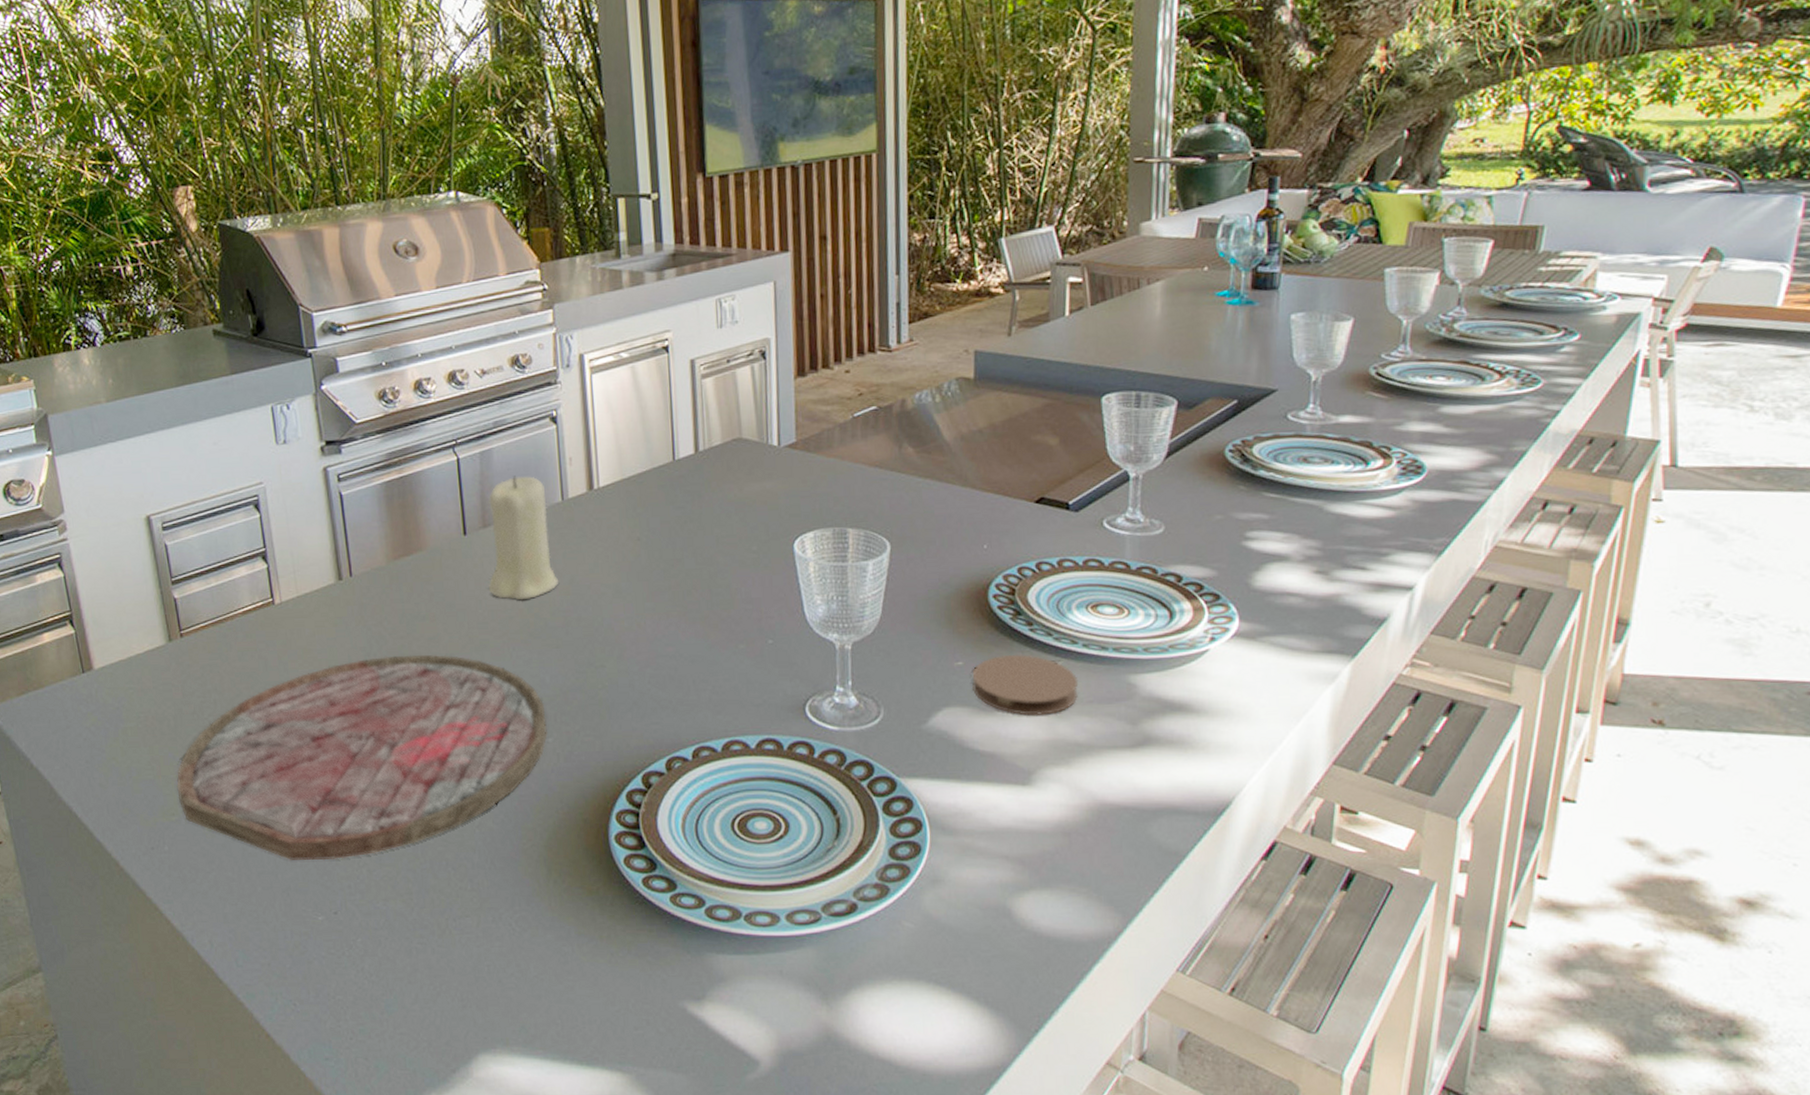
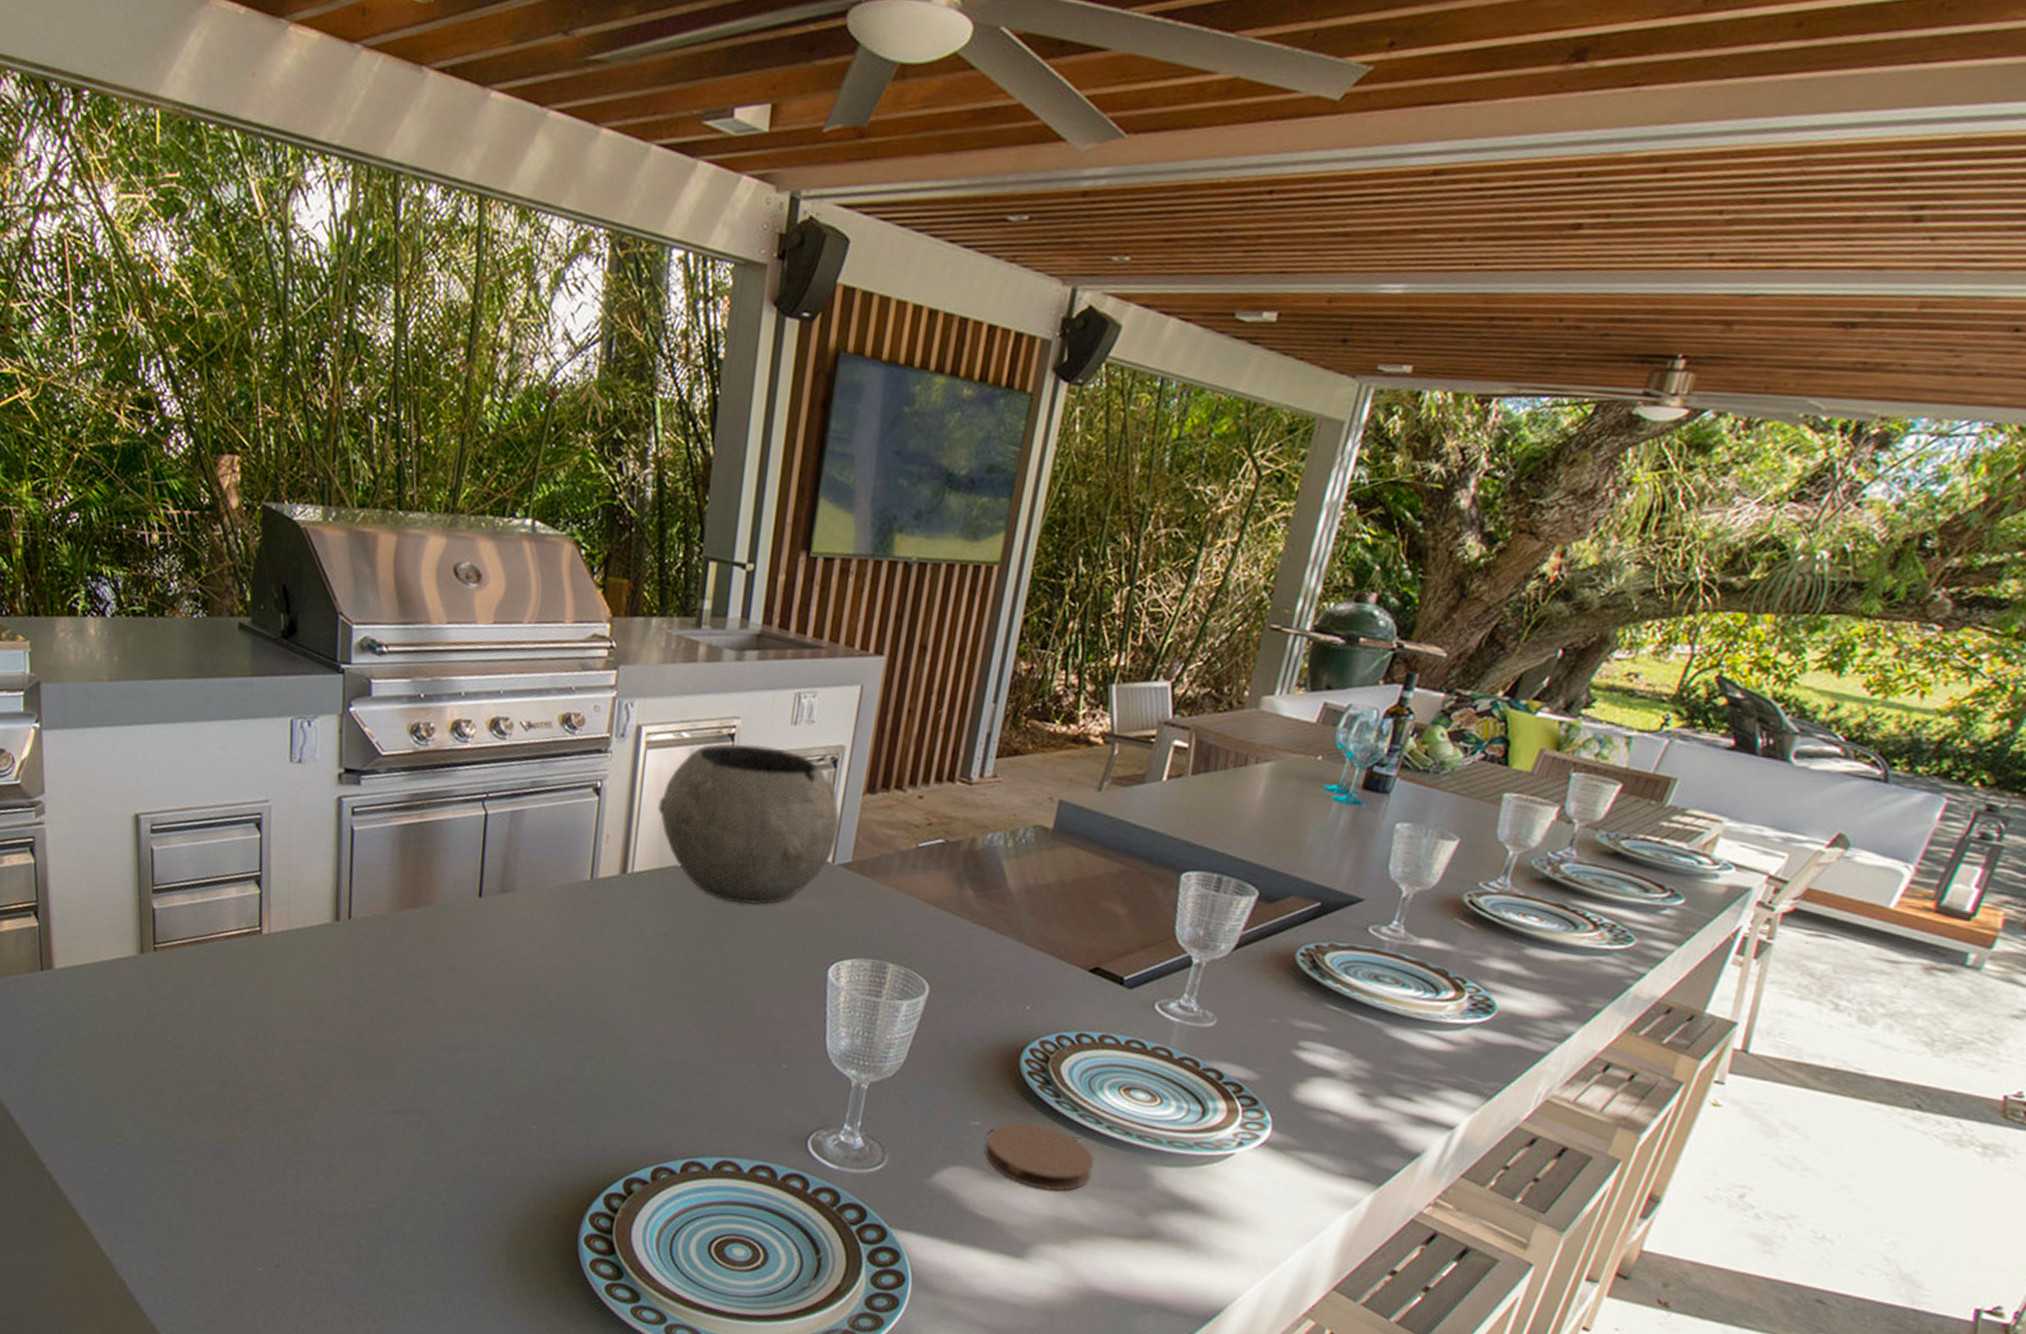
cutting board: present [177,654,548,861] -> none [126,1008,535,1213]
candle: present [489,475,559,601] -> none [496,843,574,977]
bowl: none [611,351,780,498] -> present [658,743,840,905]

